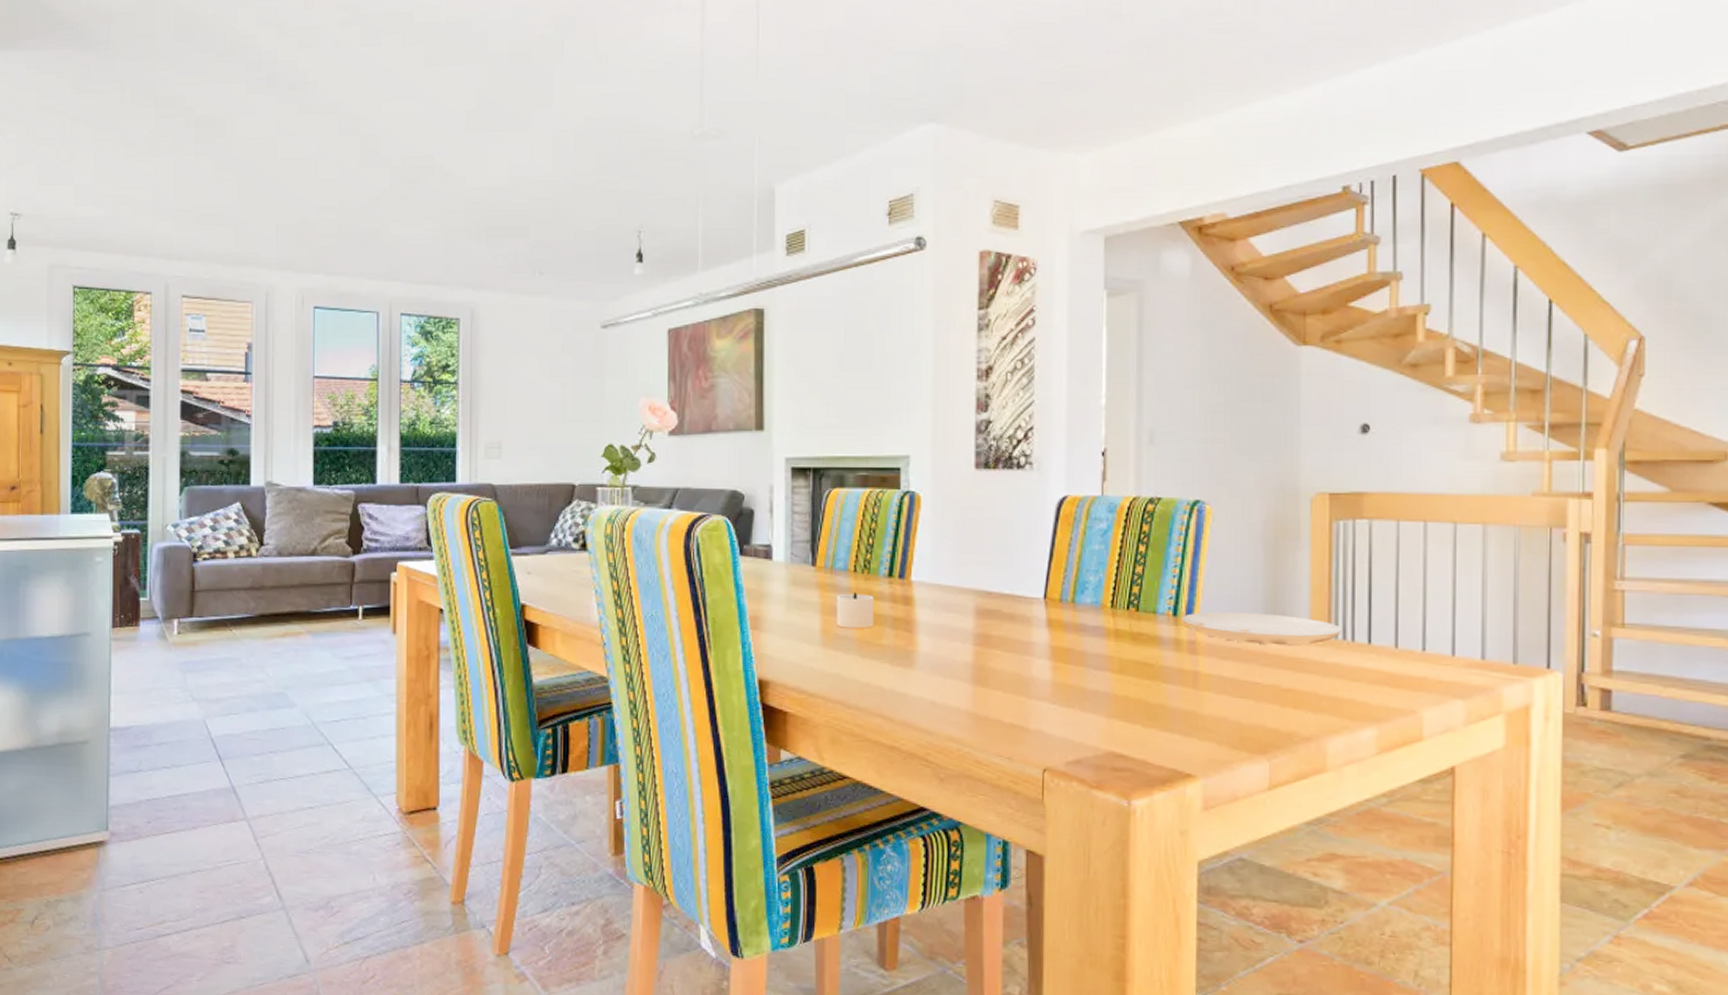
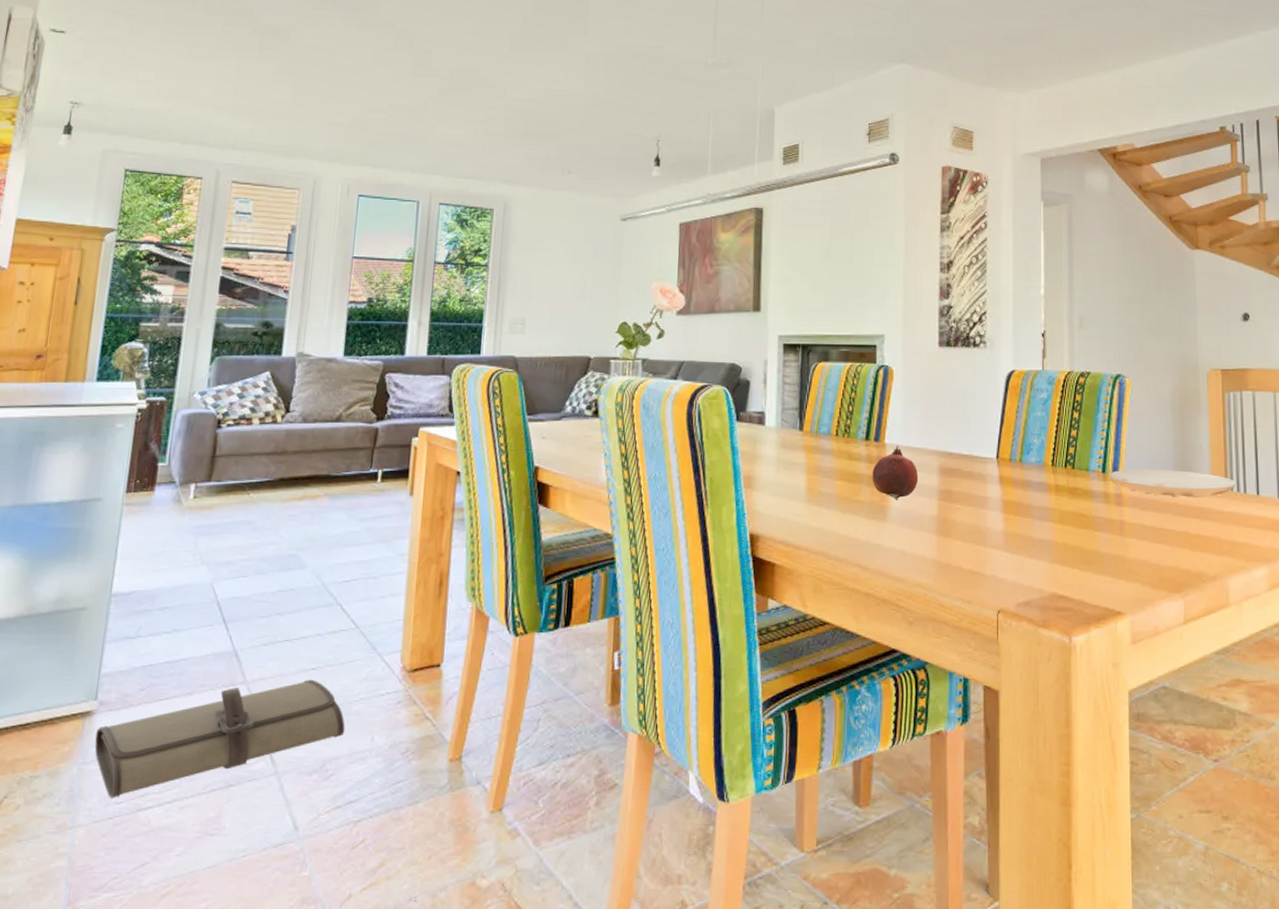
tool roll: none [111,817,347,924] -> present [94,679,345,799]
candle: present [836,592,875,629] -> none [820,454,853,486]
fruit: none [896,582,951,645] -> present [872,444,919,500]

